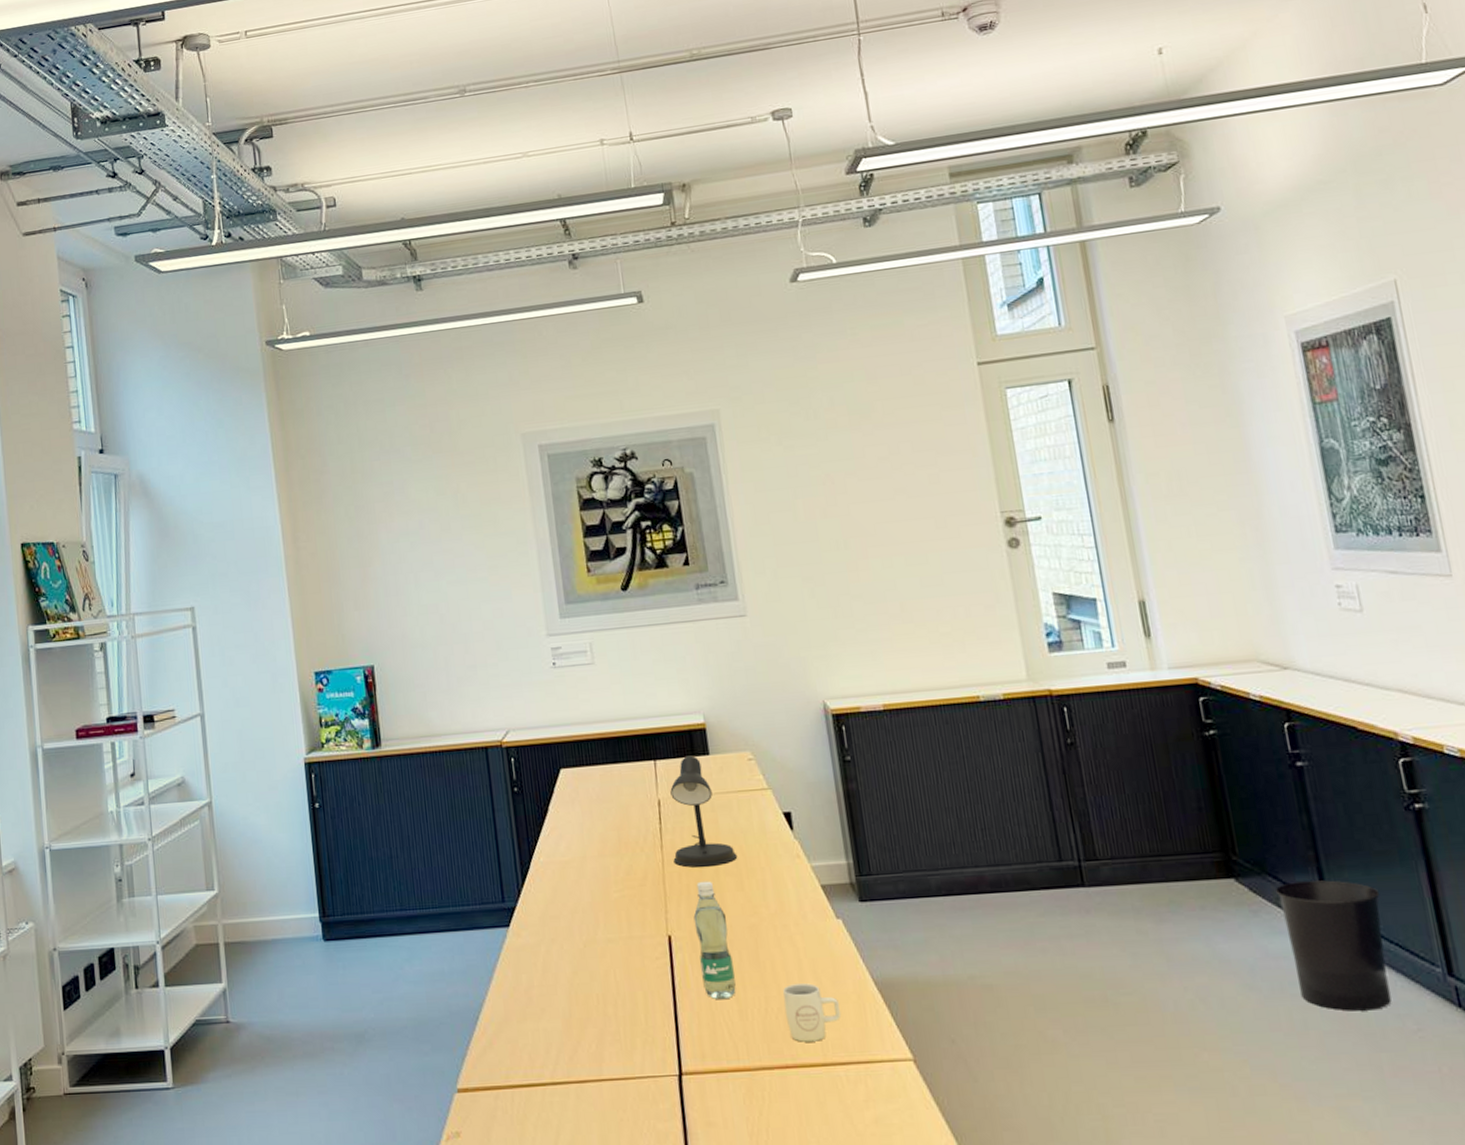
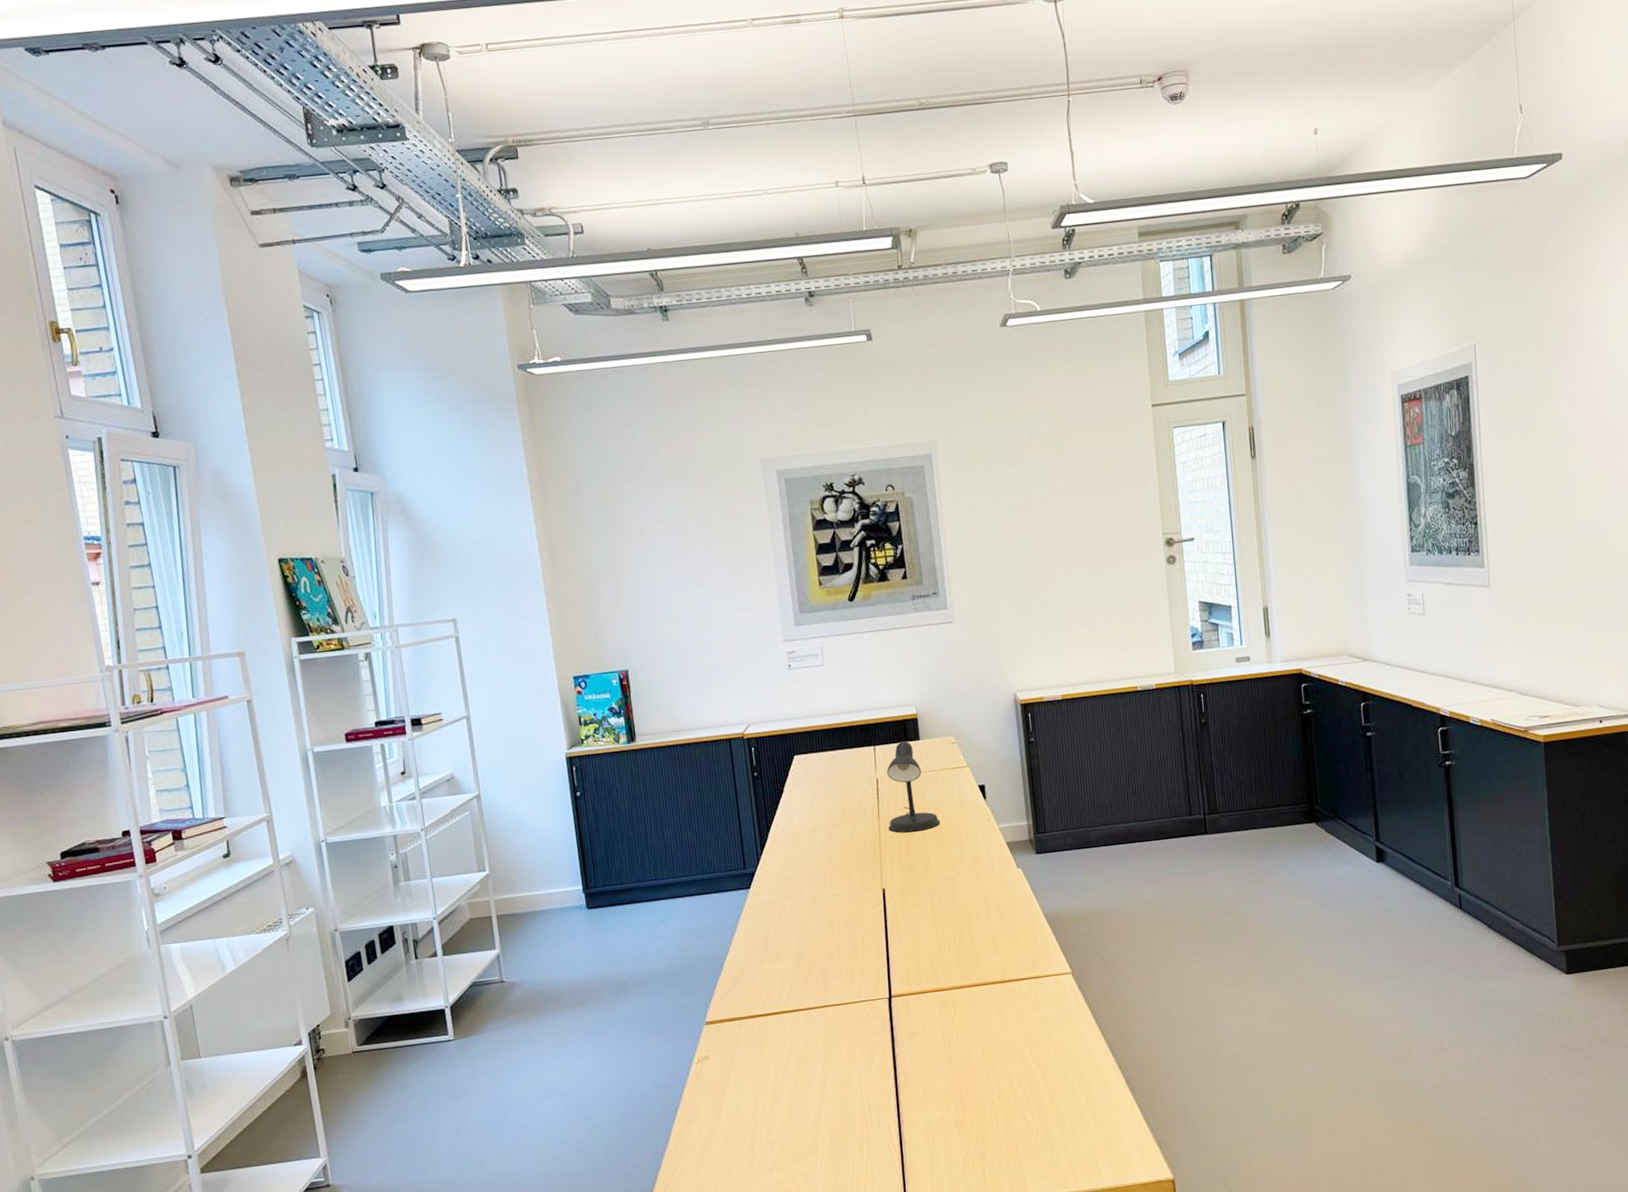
bottle: present [693,881,736,1000] -> none [903,843,937,937]
mug: present [783,983,842,1042] -> none [973,920,1019,966]
waste bin: present [1276,880,1391,1011] -> none [1344,821,1415,917]

